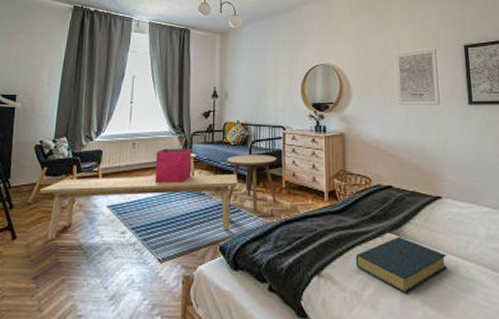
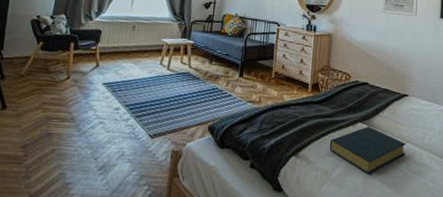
bench: present [40,174,238,241] -> none [34,55,232,113]
storage bin: present [155,148,192,183] -> none [151,33,191,67]
side table: present [227,155,277,212] -> none [220,45,269,98]

